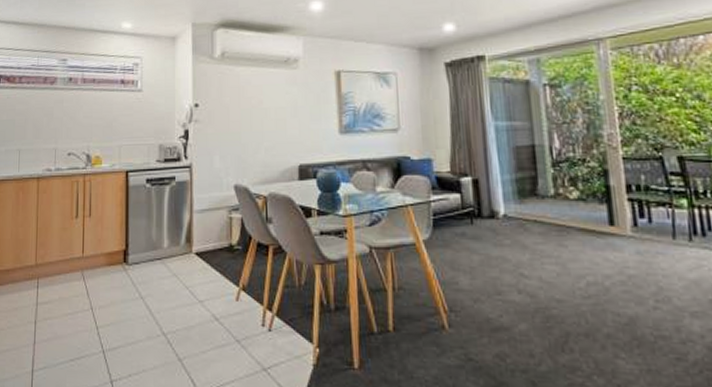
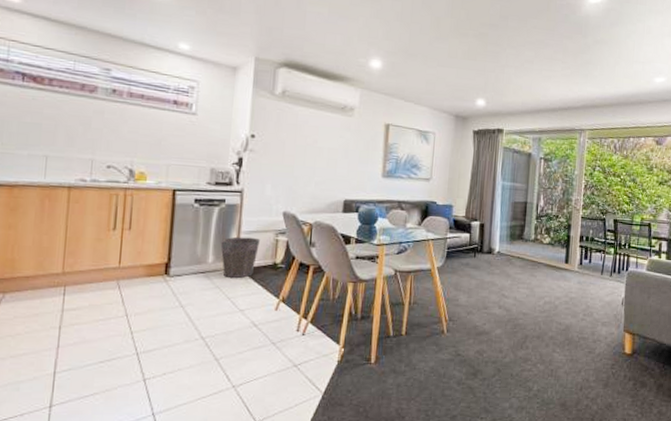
waste bin: none [174,217,213,265] -> present [220,236,260,279]

